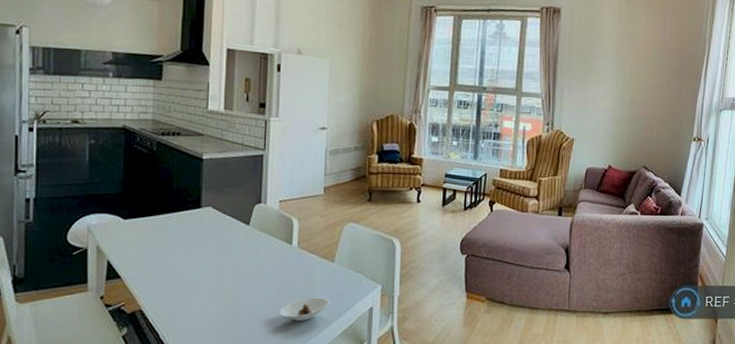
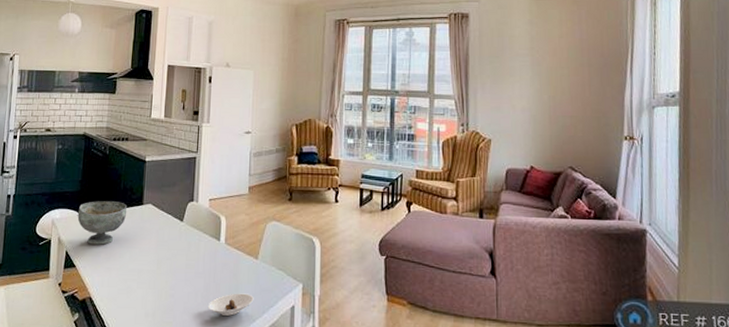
bowl: none [120,204,182,253] -> present [77,201,127,245]

